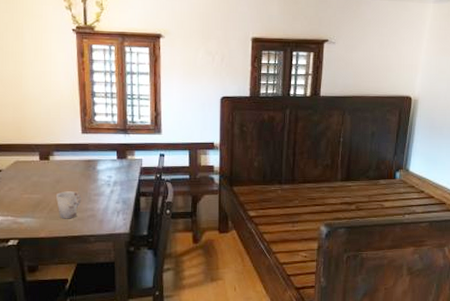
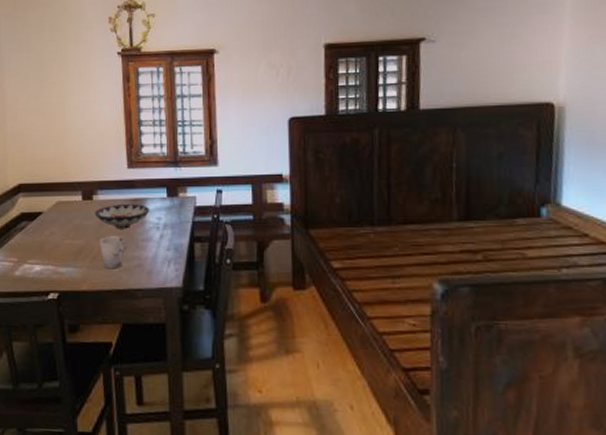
bowl: none [51,164,102,186] -> present [94,205,150,229]

